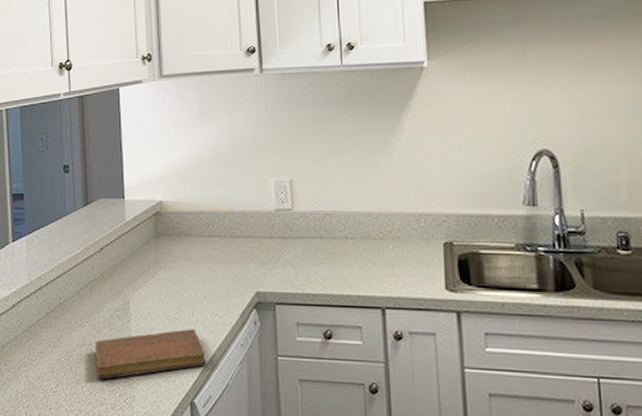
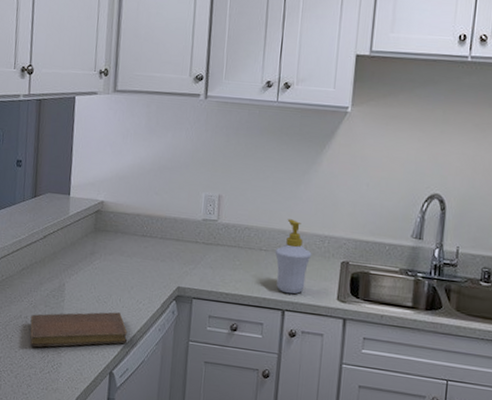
soap bottle: none [363,198,408,288] -> present [275,219,312,294]

